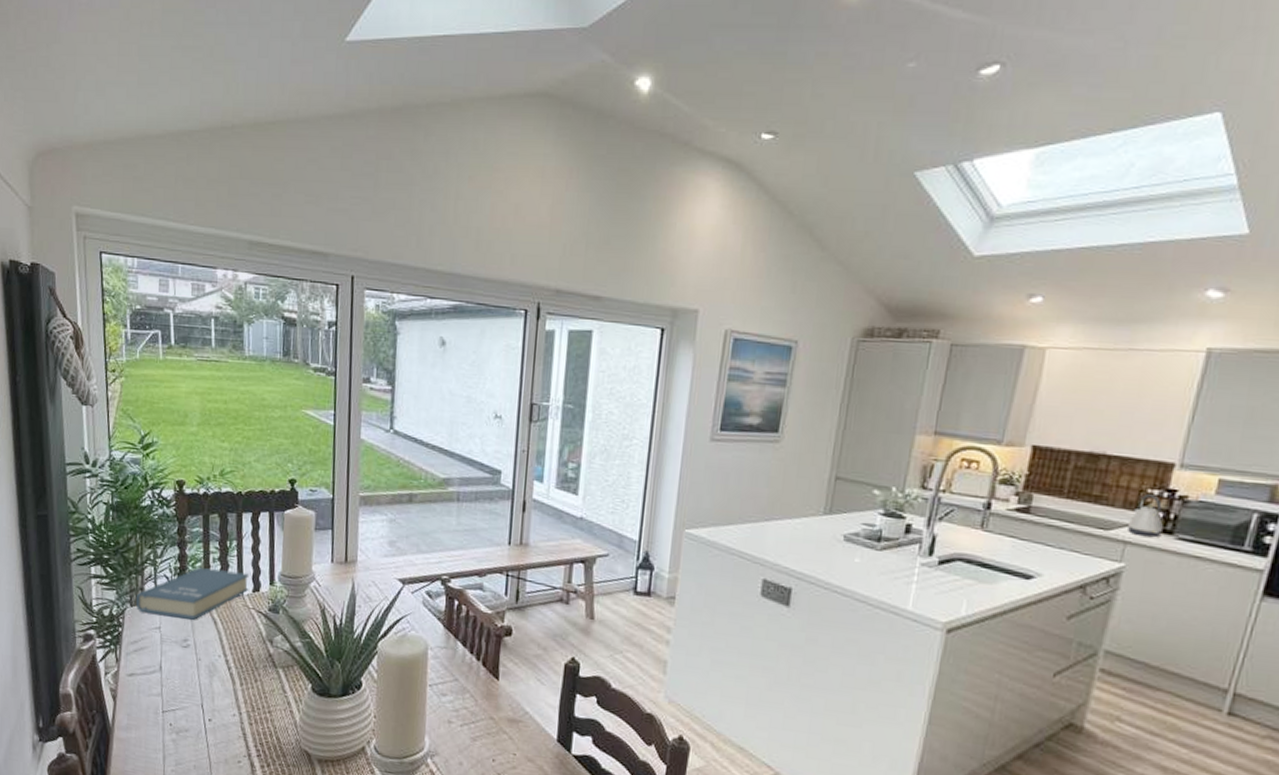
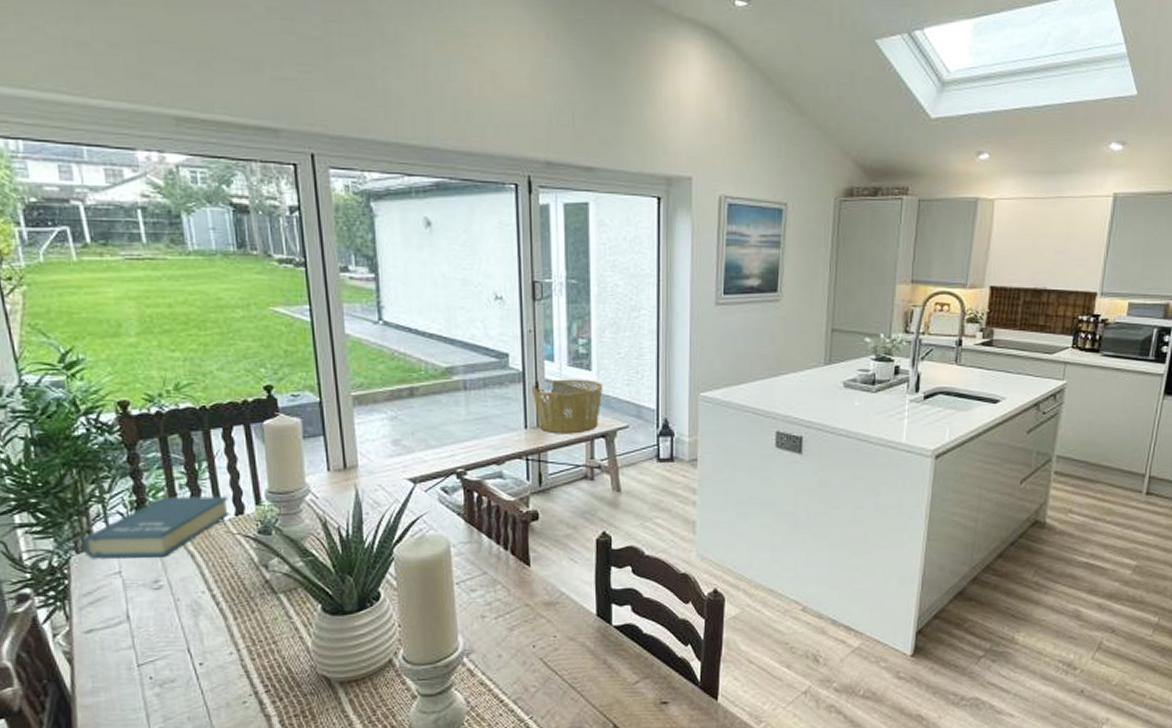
basket: none [518,500,588,556] -> present [531,379,603,434]
kettle: present [1126,494,1163,538] -> none [1065,320,1092,357]

